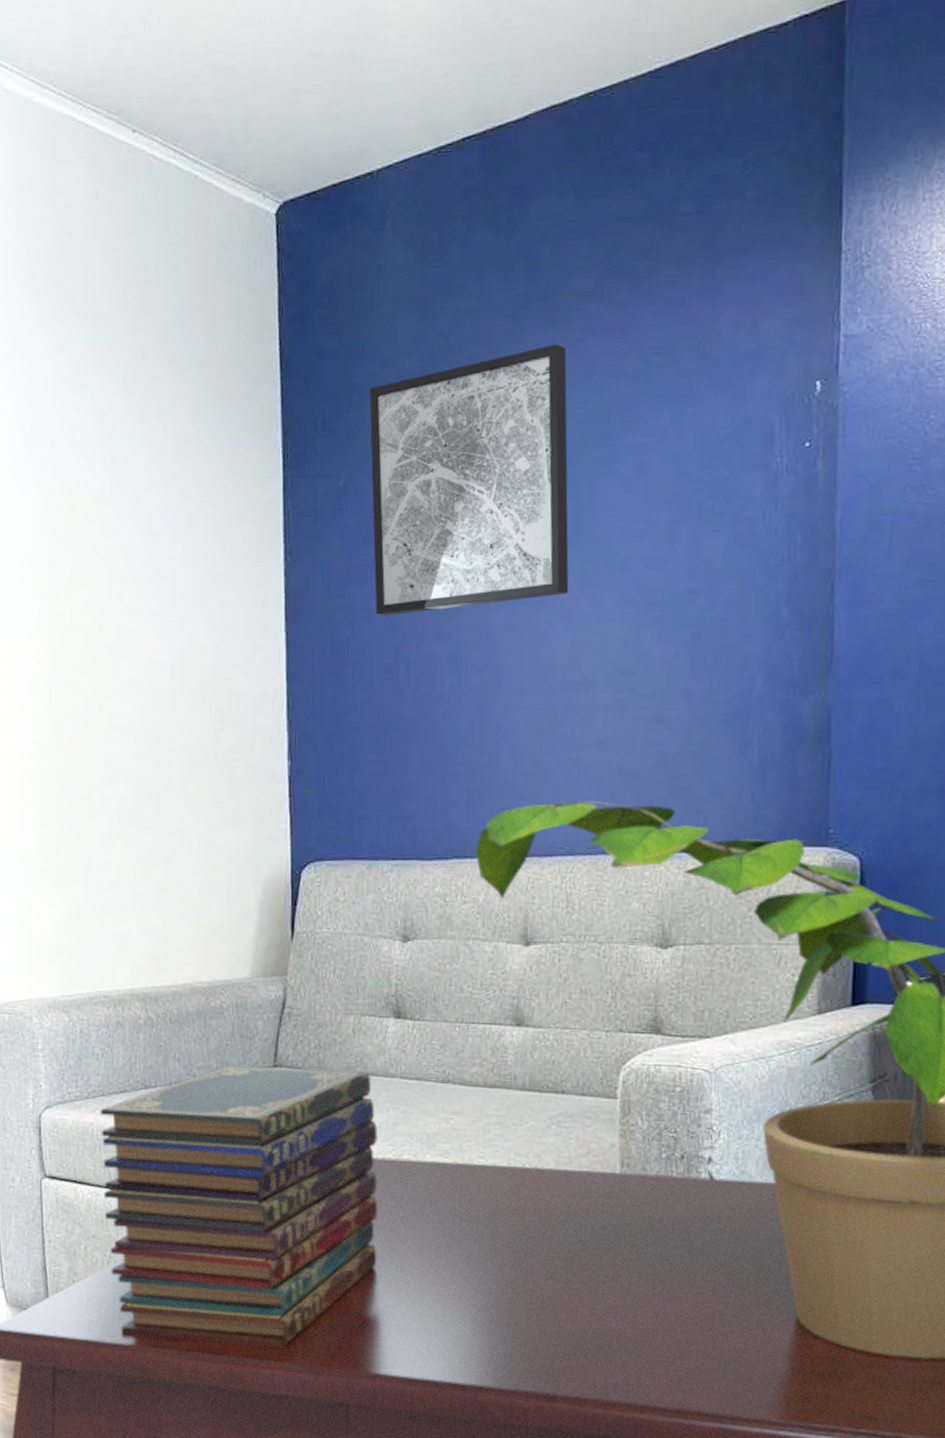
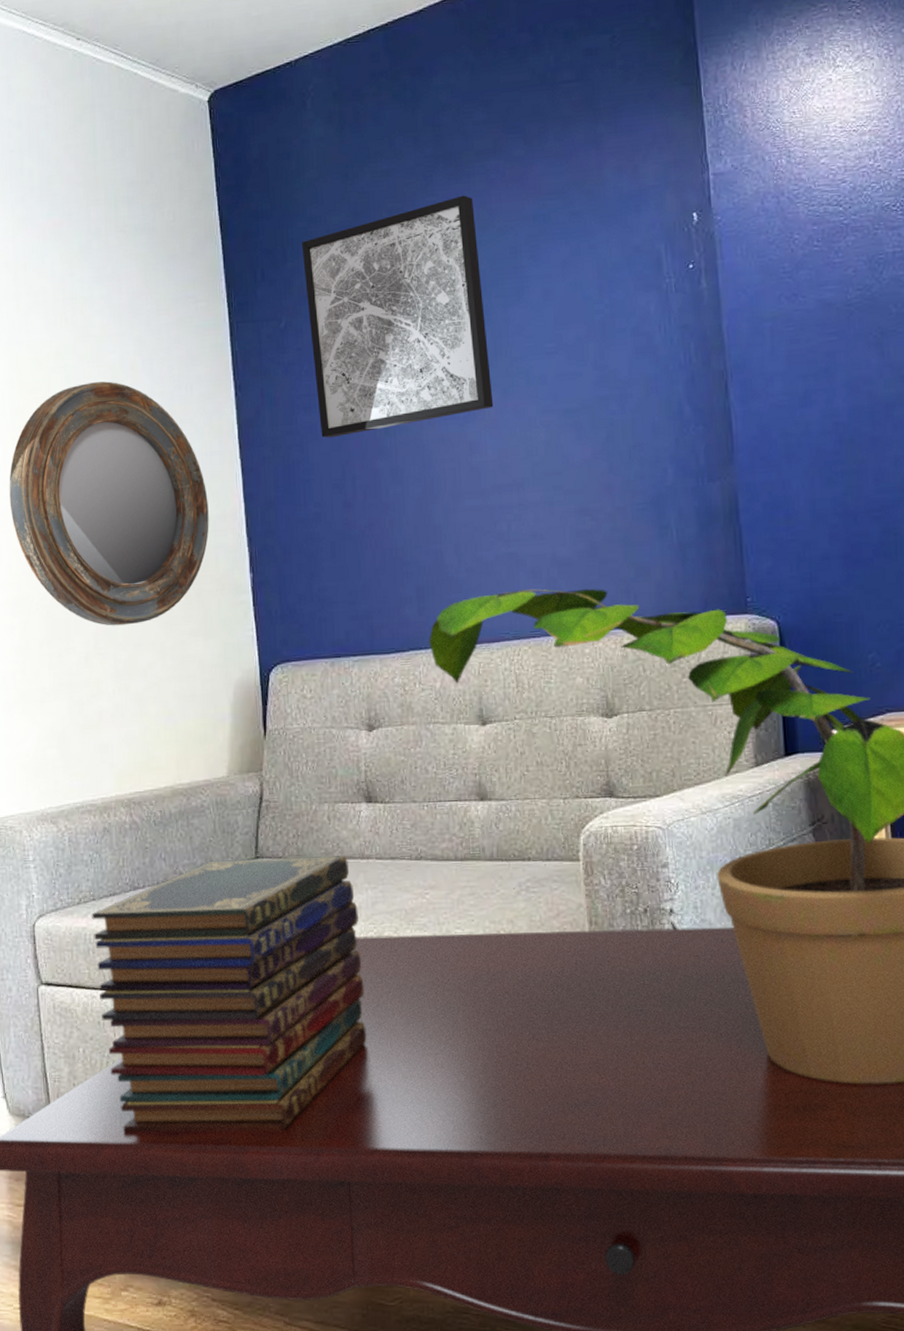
home mirror: none [34,535,248,808] -> present [9,381,209,626]

